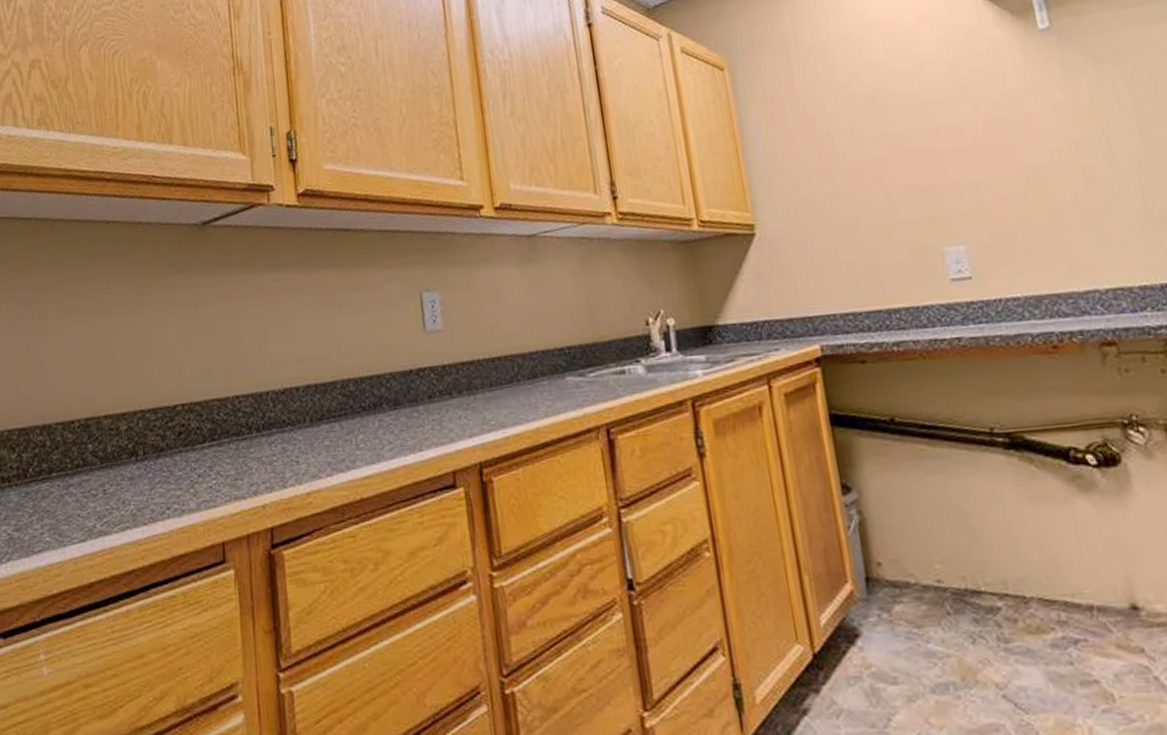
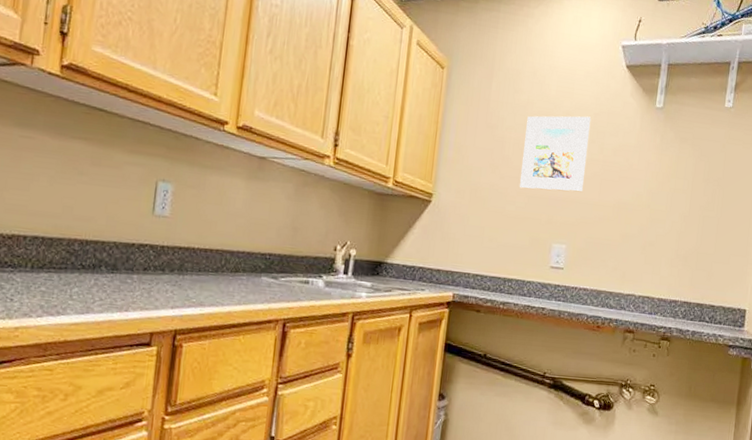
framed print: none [854,70,965,187] -> present [519,116,591,192]

